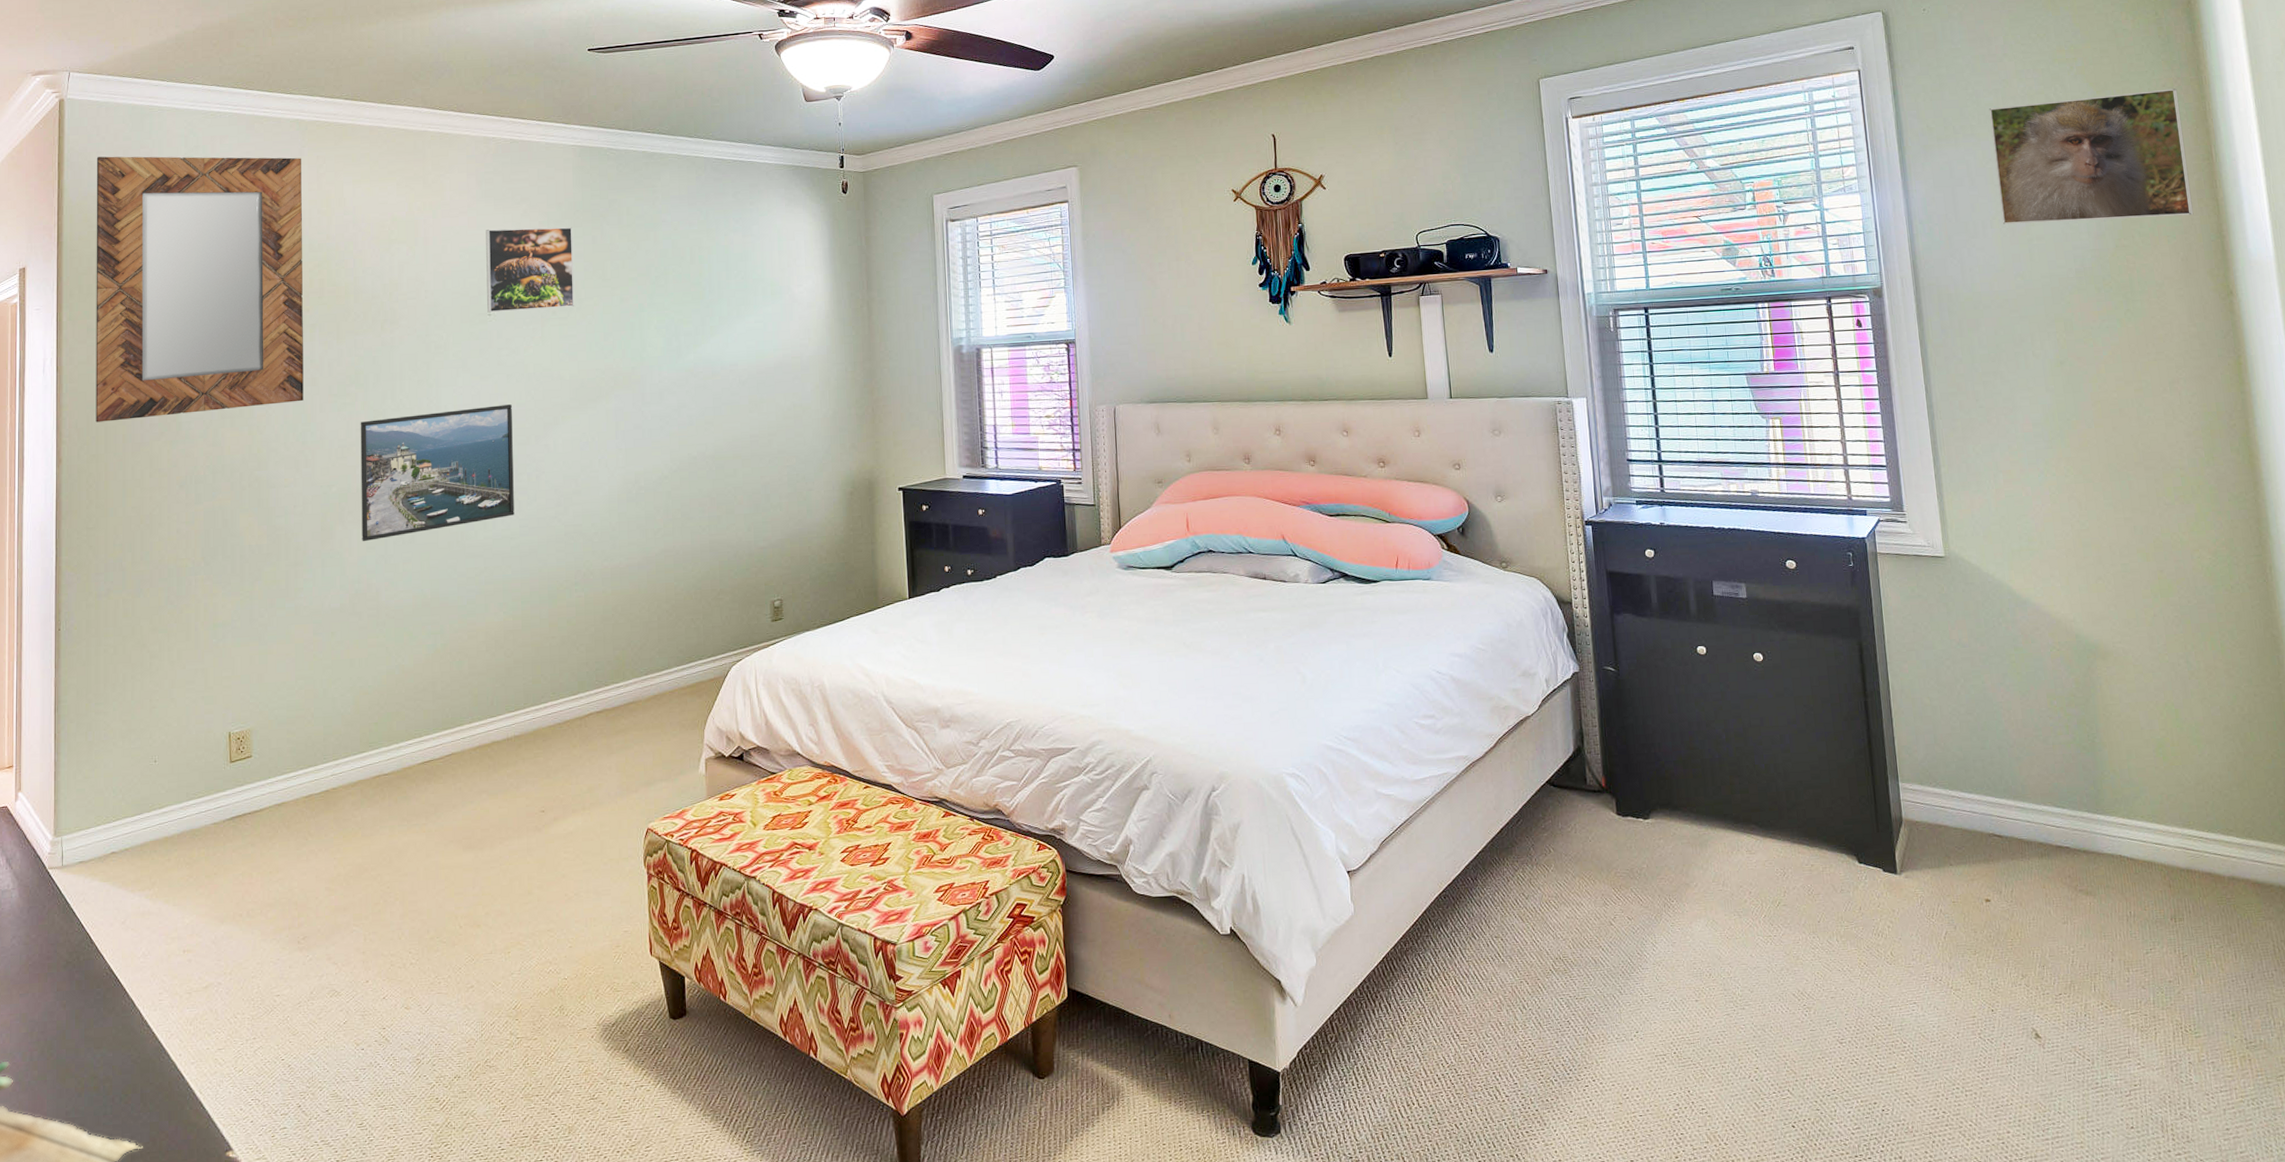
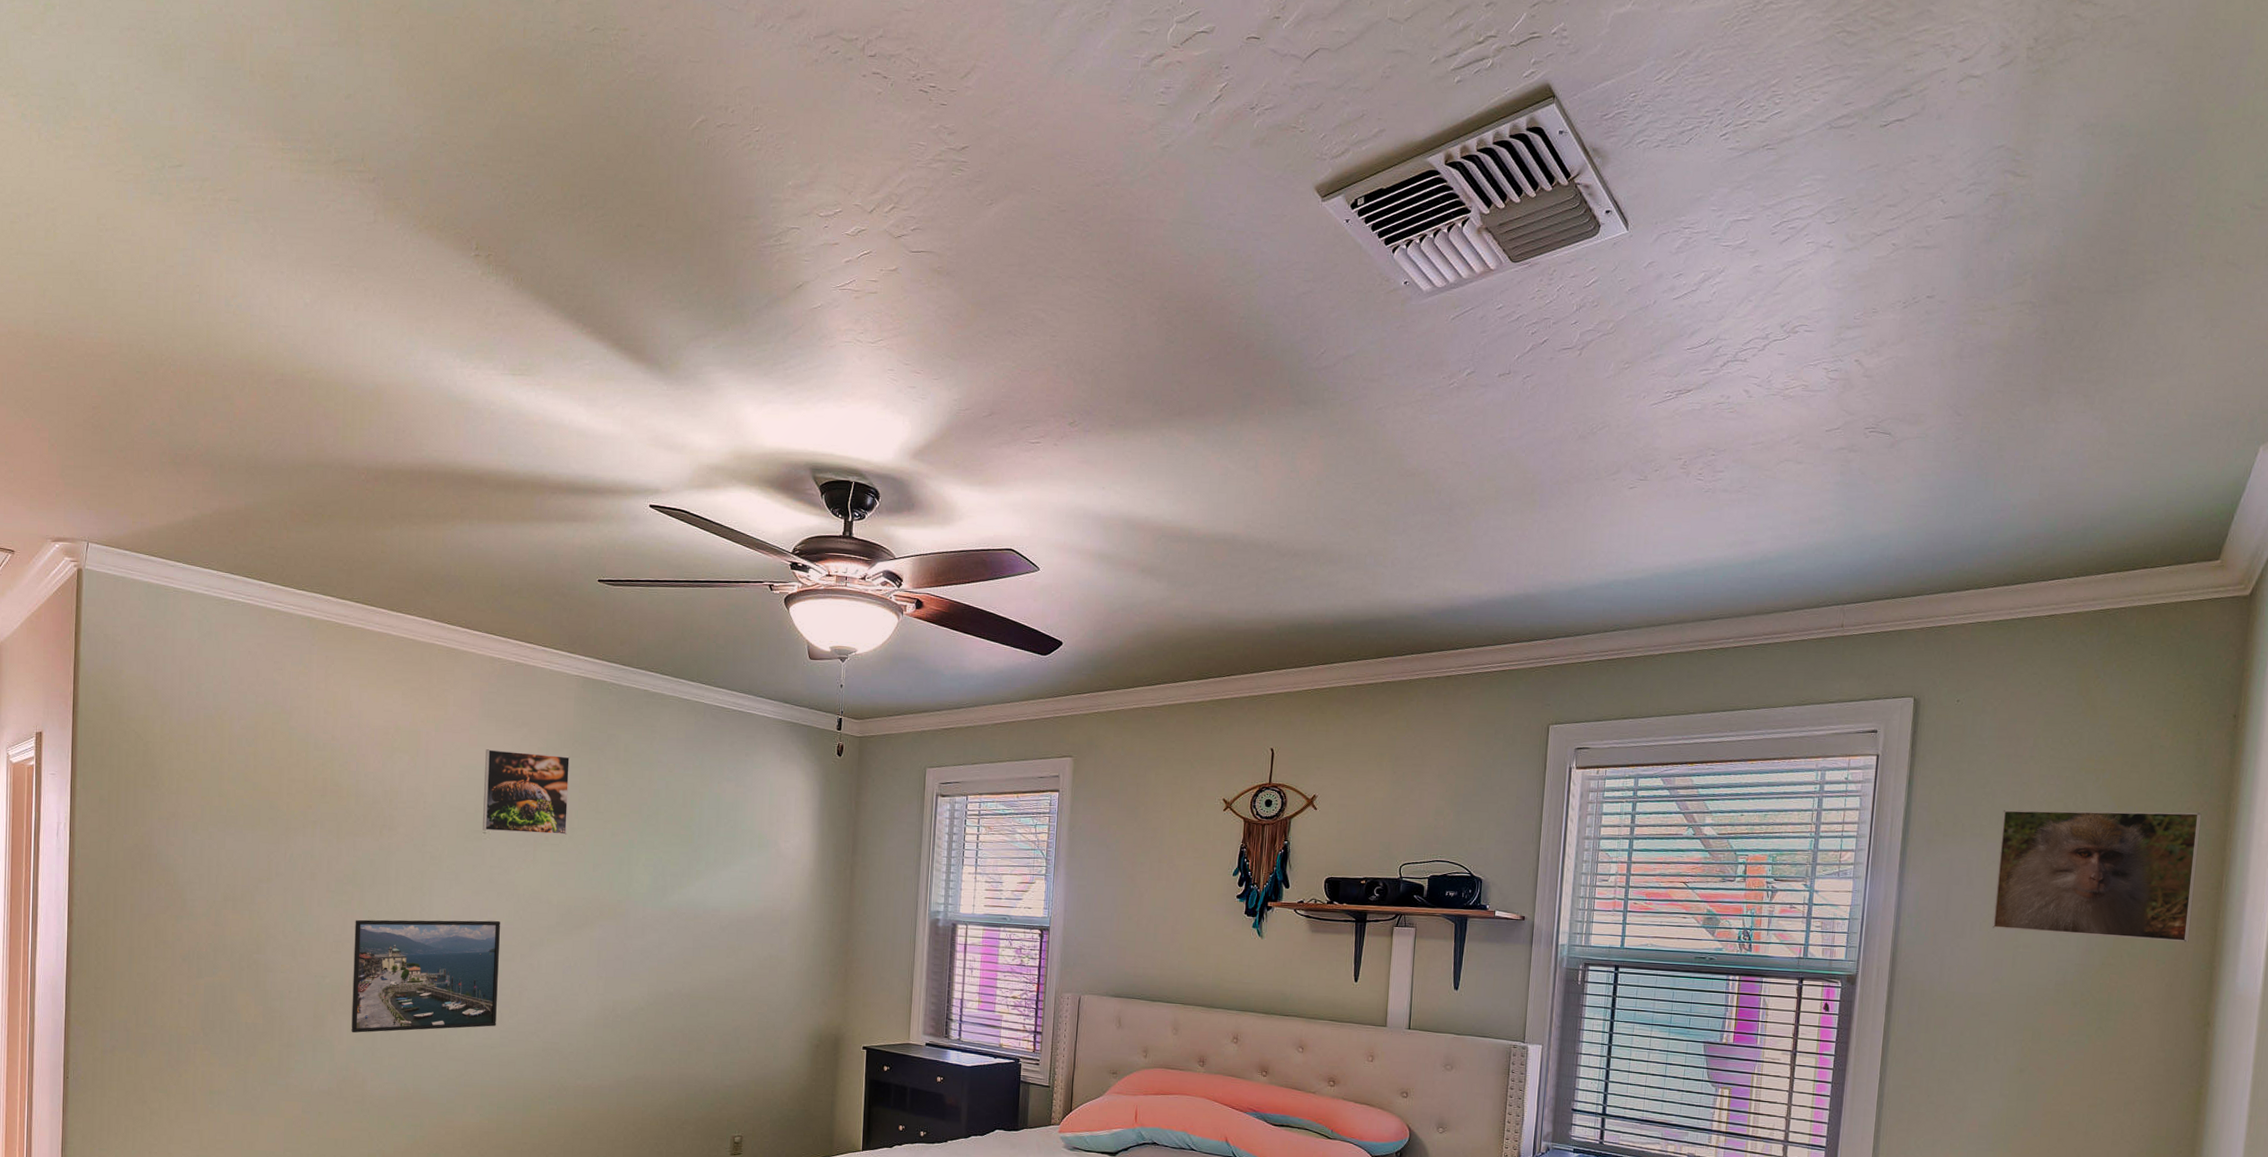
home mirror: present [95,156,304,422] -> none [105,631,311,894]

